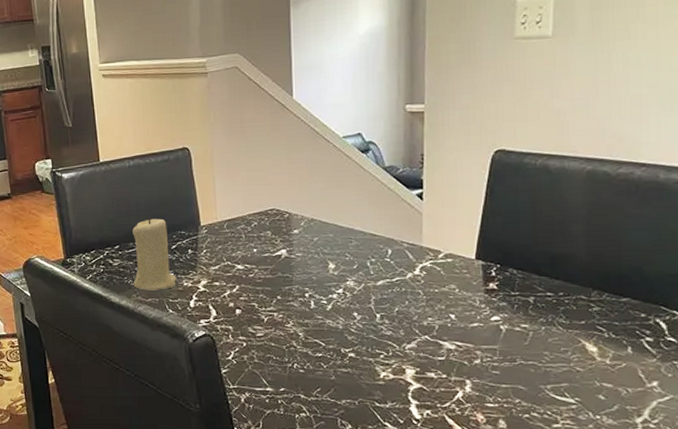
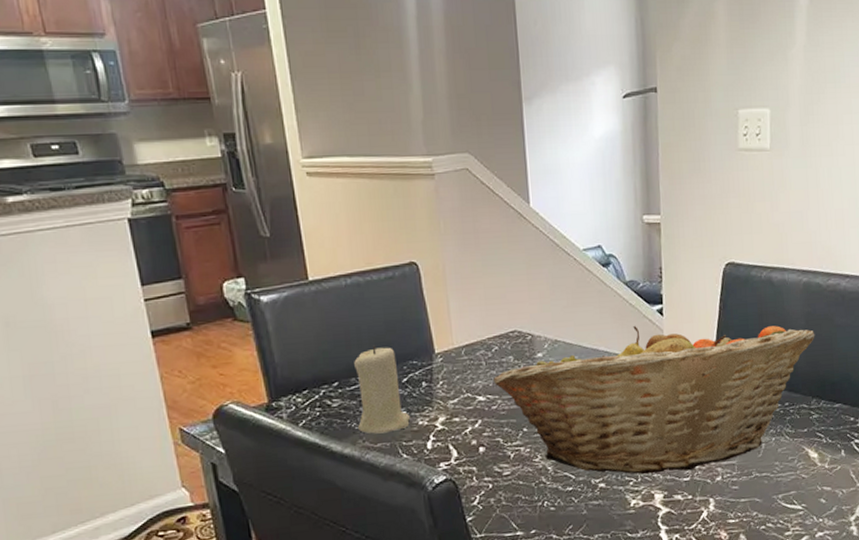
fruit basket: none [252,209,600,350] -> present [493,325,815,475]

